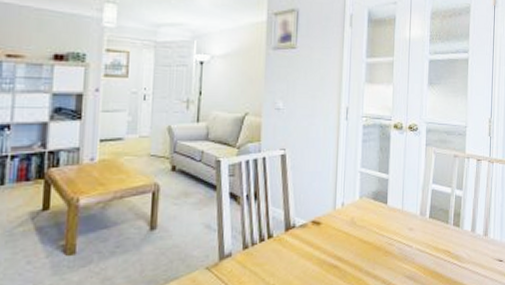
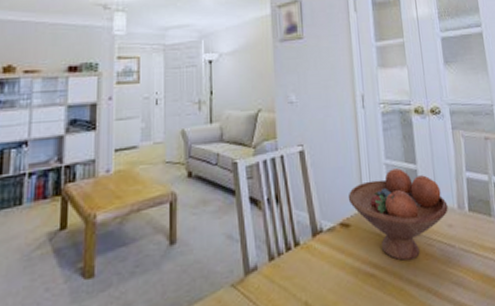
fruit bowl: none [322,177,411,257] -> present [348,168,448,261]

